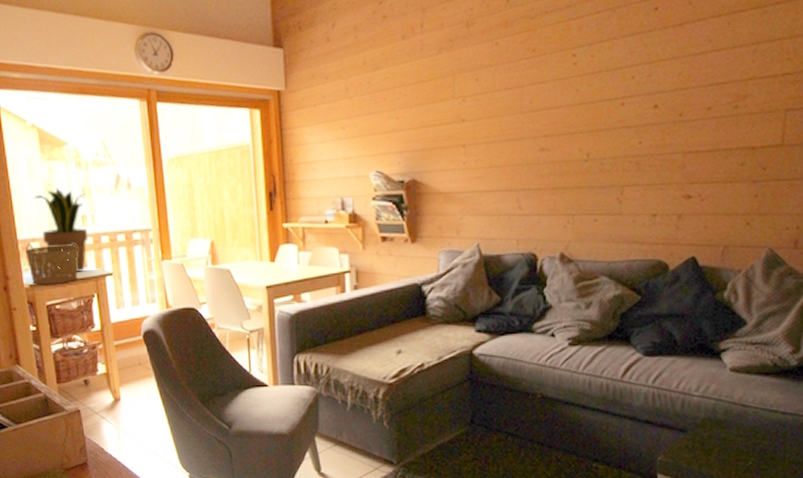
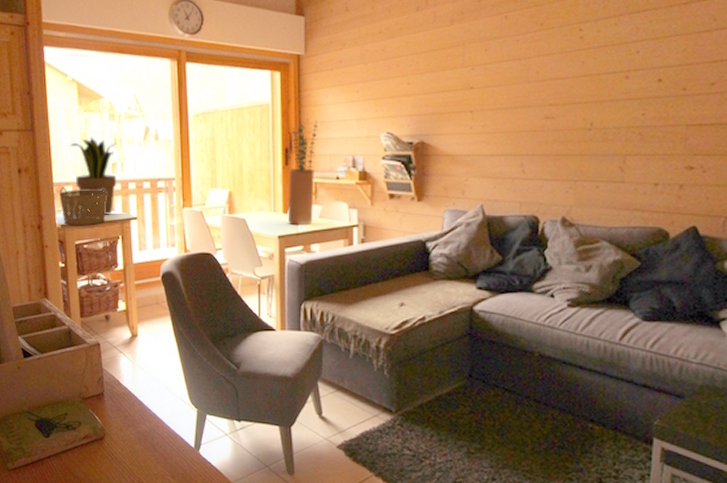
vase: none [274,161,303,274] -> present [289,120,318,226]

